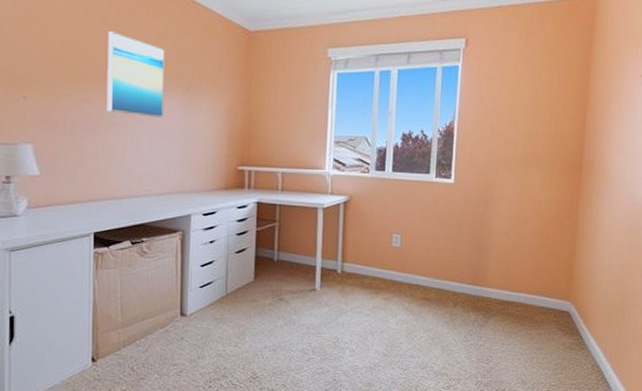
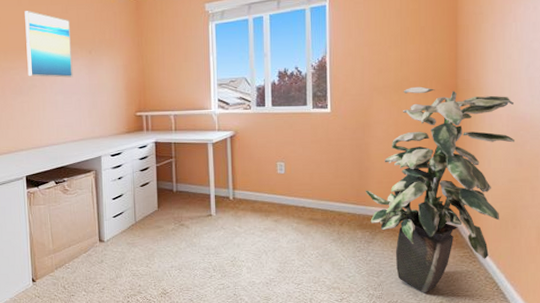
indoor plant: none [482,162,633,381] -> present [365,86,516,293]

